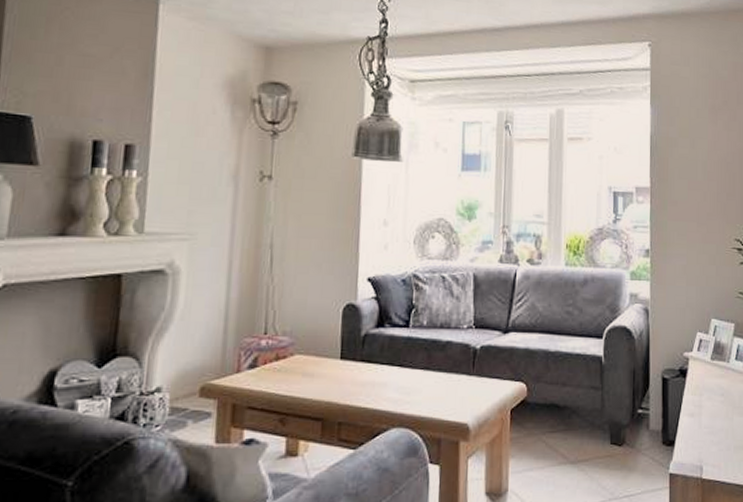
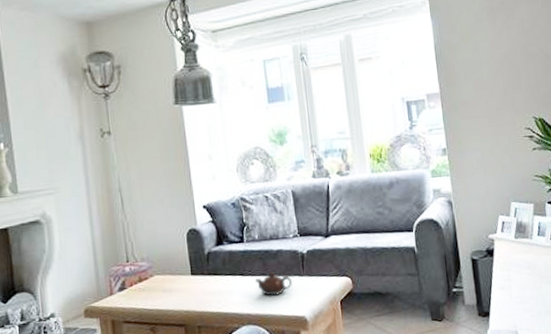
teapot: none [416,365,458,395] -> present [255,271,292,296]

